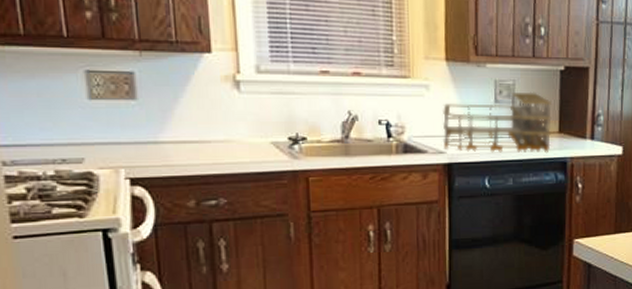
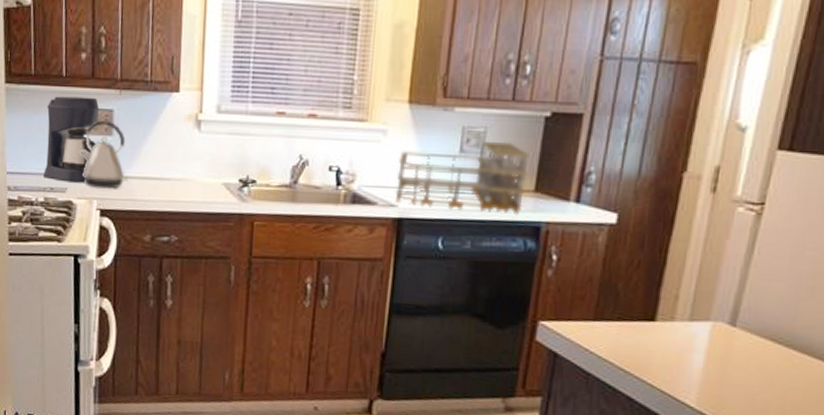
coffee maker: none [47,58,117,152] -> present [43,96,100,183]
kettle: none [94,83,160,156] -> present [78,120,128,189]

